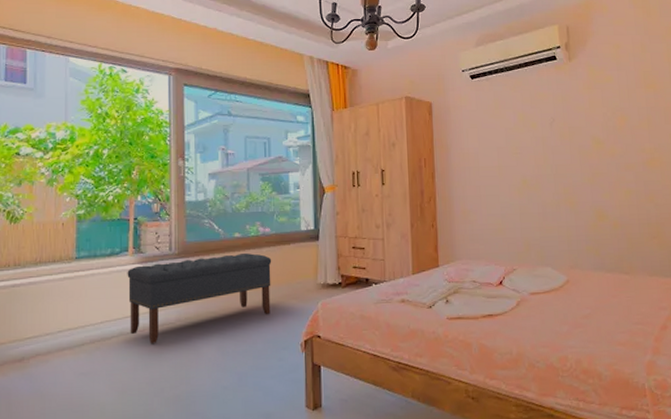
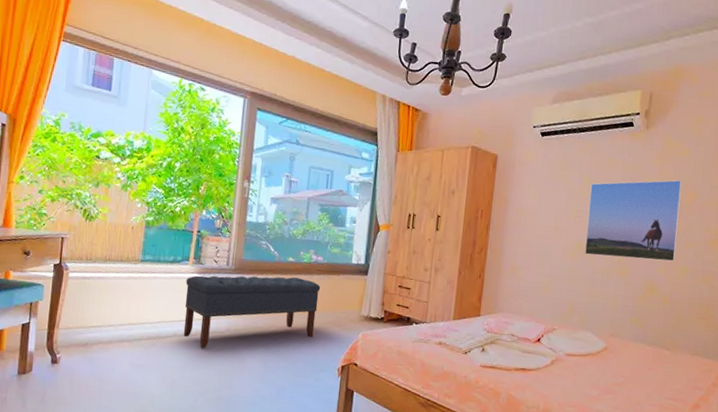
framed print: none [526,105,618,190] -> present [584,179,682,262]

